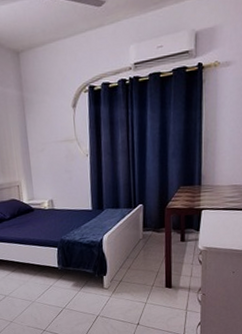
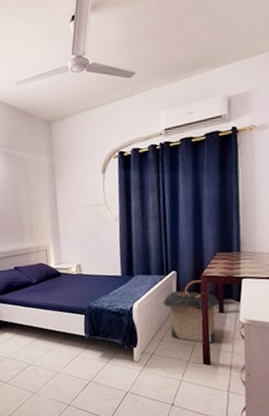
laundry hamper: none [130,212,180,270] -> present [163,280,219,344]

